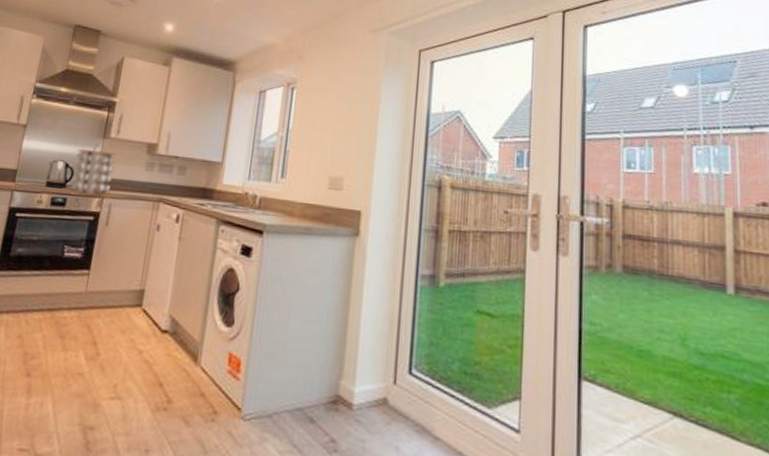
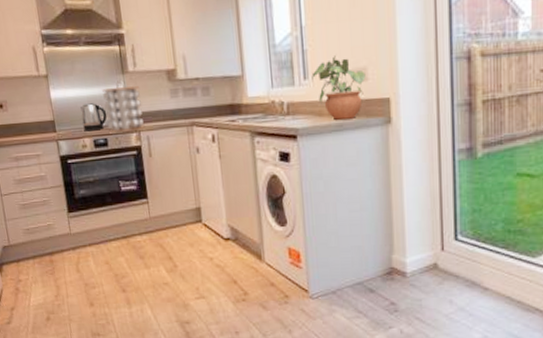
potted plant: none [289,161,341,225] -> present [312,56,366,120]

